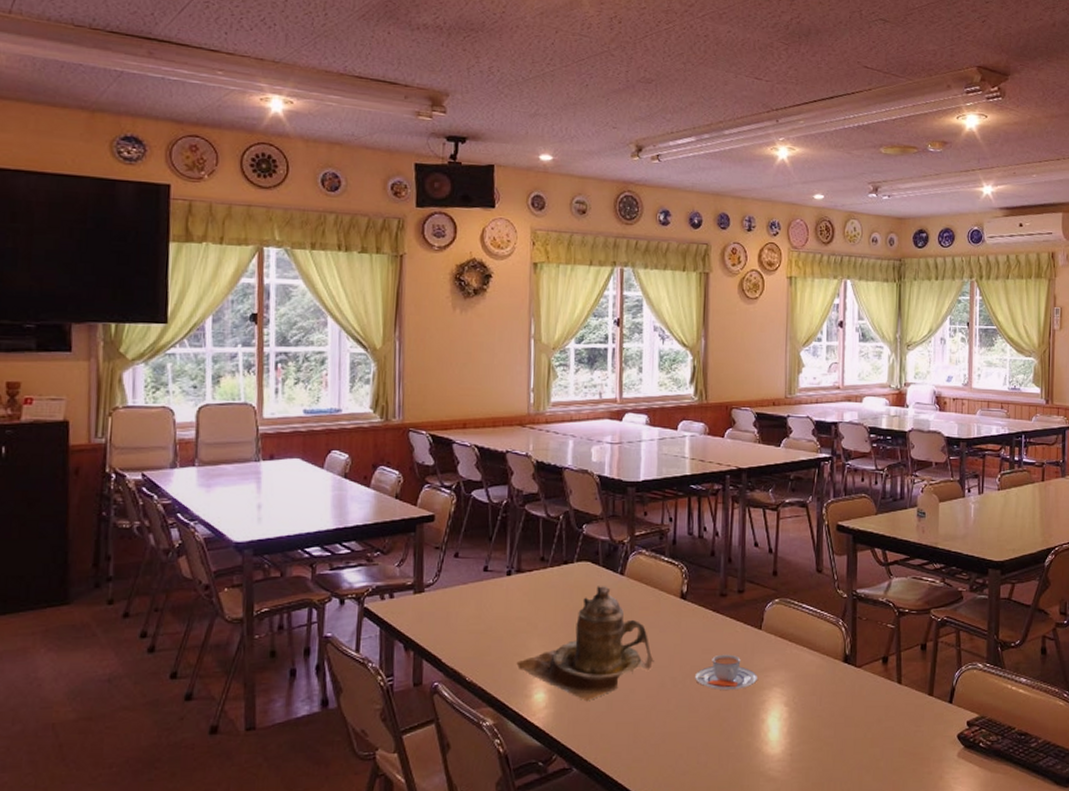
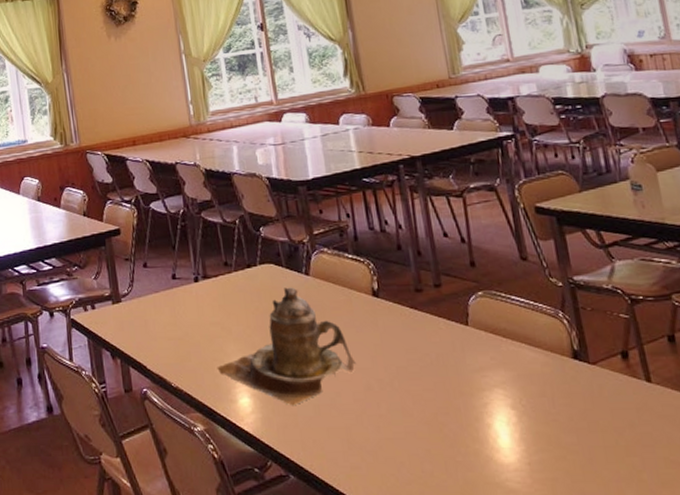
teacup: present [695,654,757,690] -> none [403,353,474,392]

